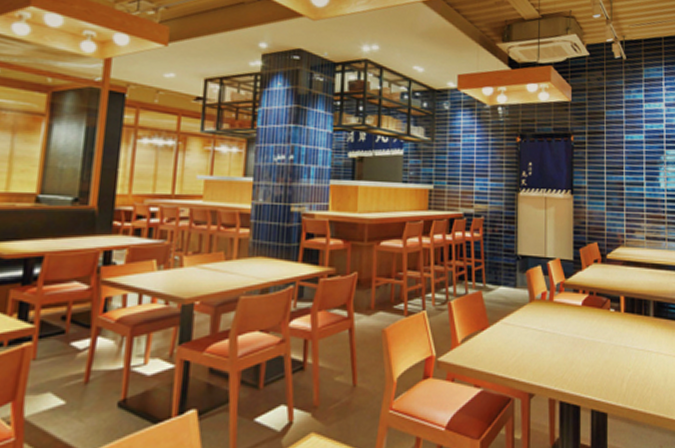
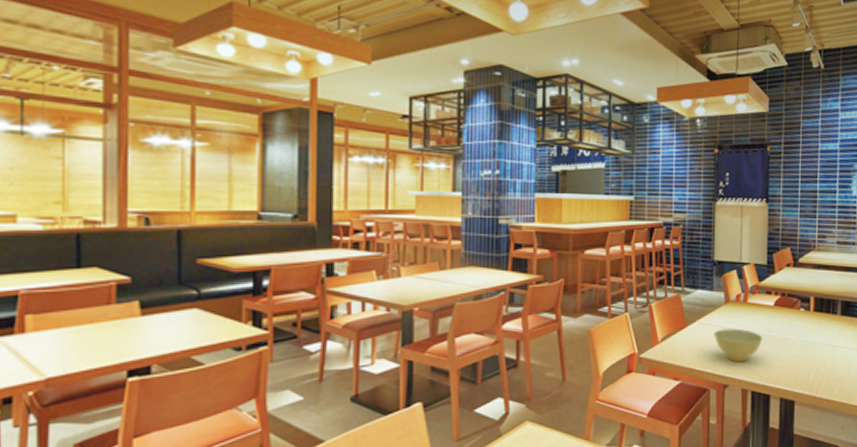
bowl: none [517,330,571,368] -> present [713,328,763,362]

